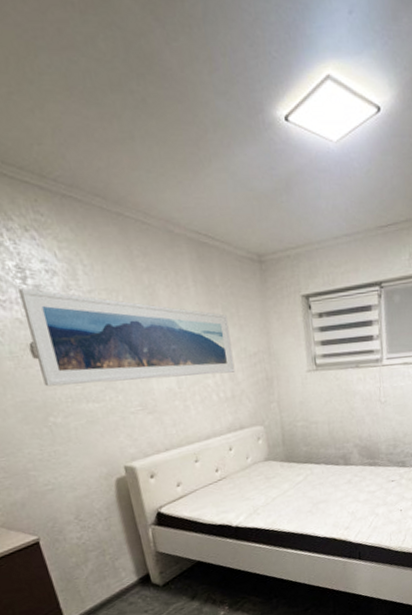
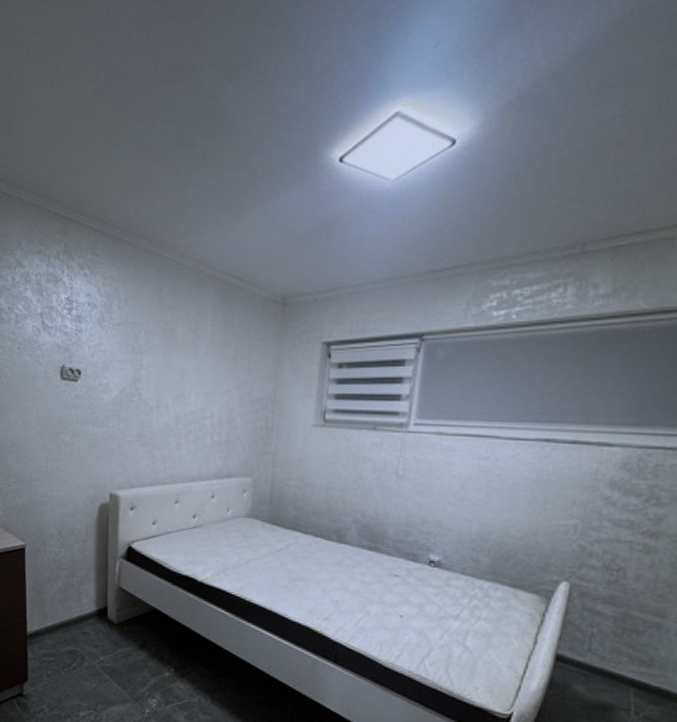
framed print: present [18,288,236,387] -> none [63,318,238,416]

